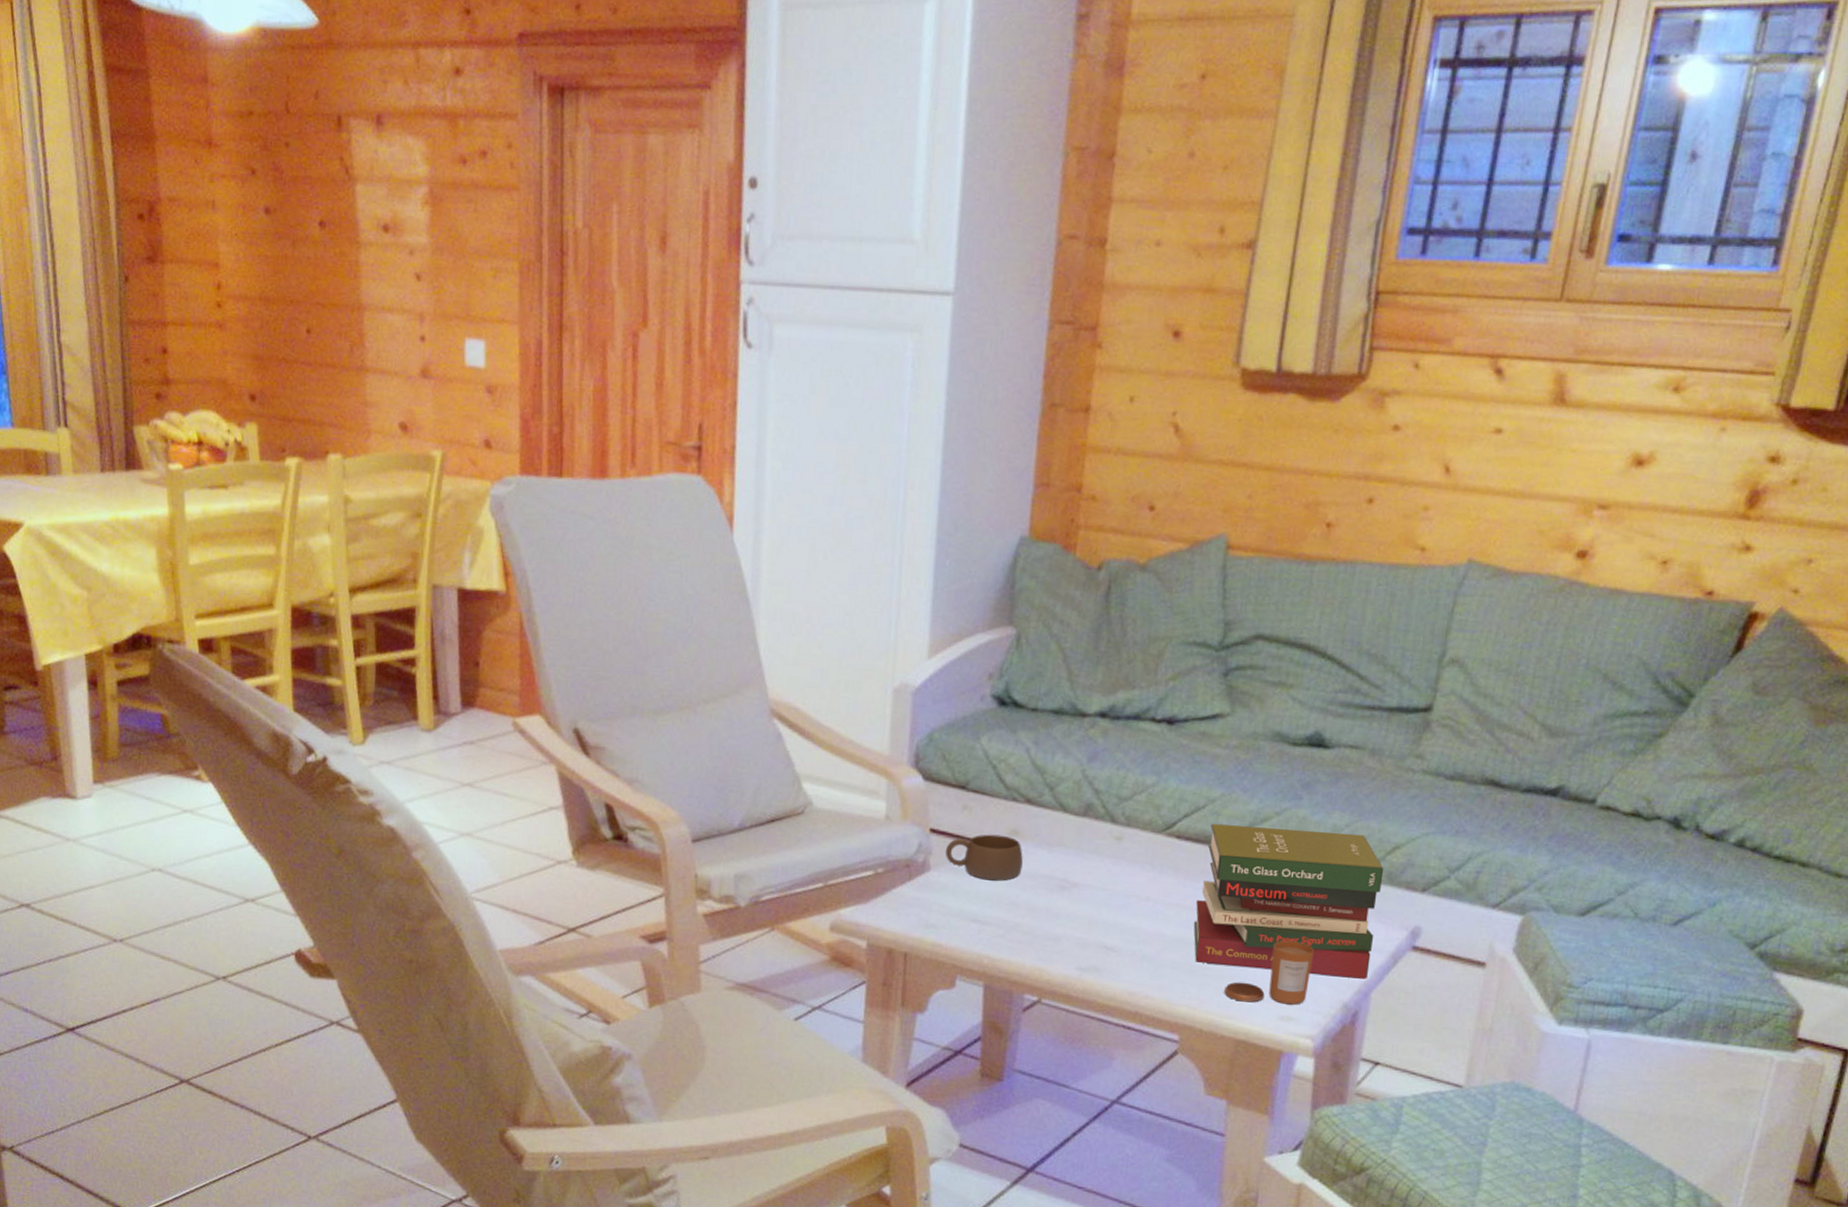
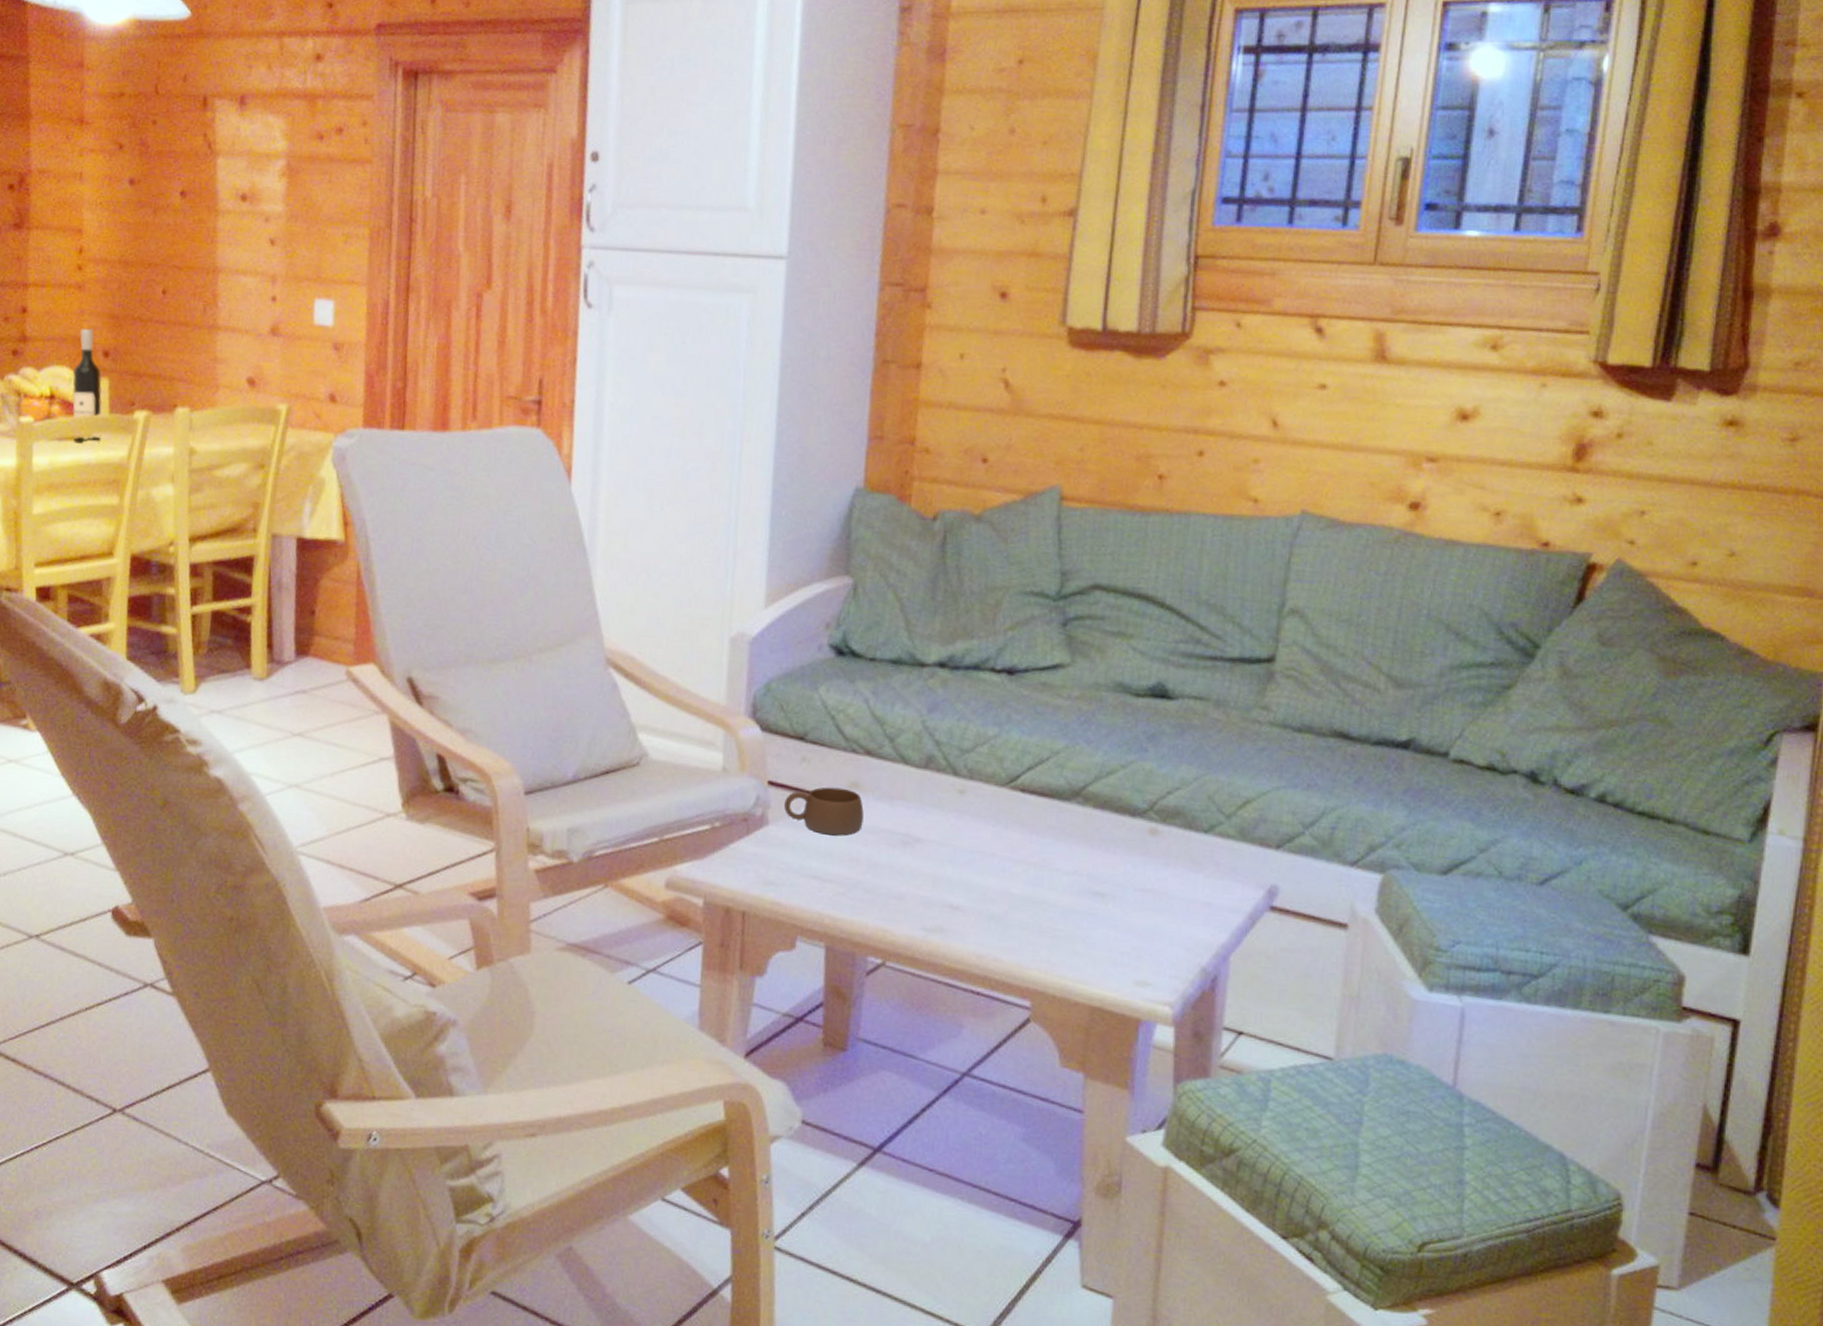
bottle: none [220,370,253,492] -> present [72,328,102,444]
books: present [1194,824,1384,979] -> none [1042,777,1236,942]
candle: present [1224,940,1314,1005] -> none [1076,900,1168,969]

